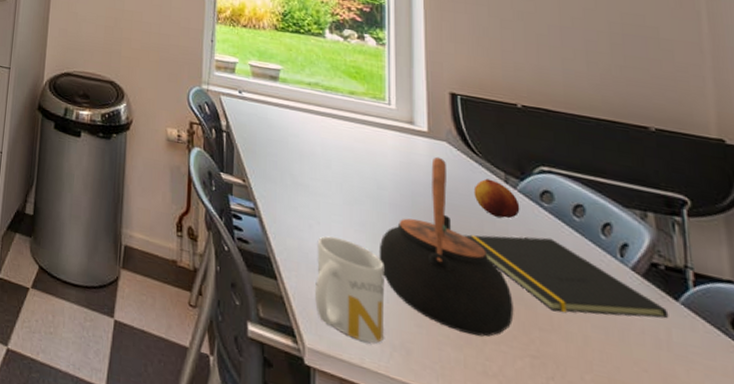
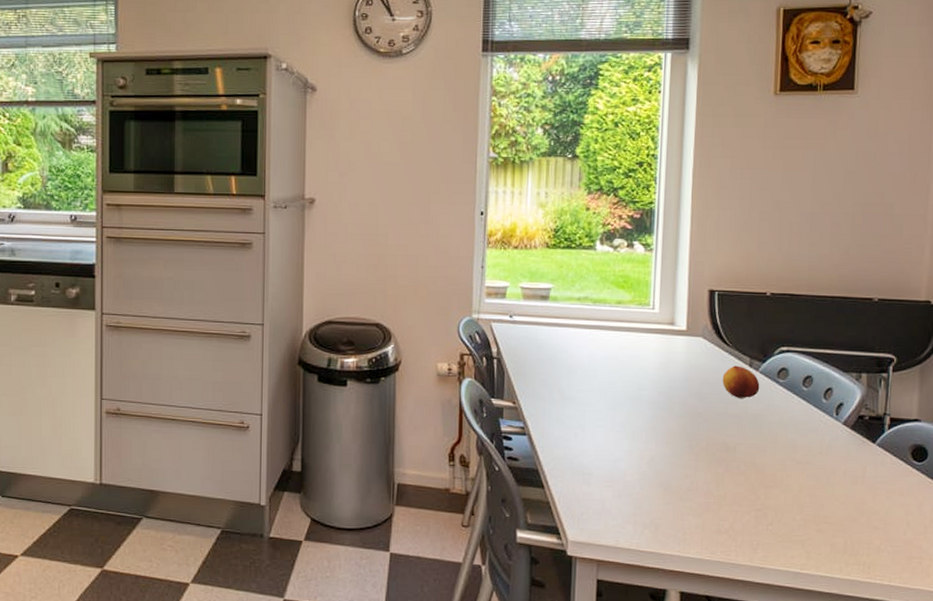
mug: present [315,236,385,344] -> none [578,441,641,525]
teapot: present [379,156,514,337] -> none [636,352,747,502]
notepad: present [463,234,669,319] -> none [710,409,867,470]

